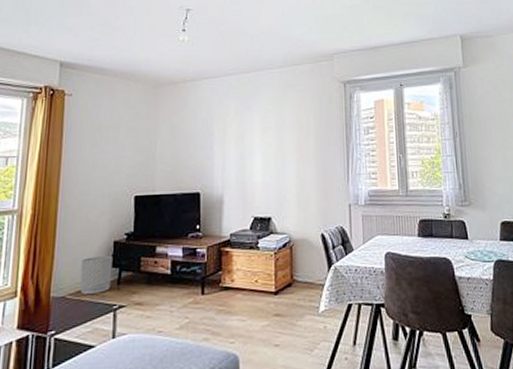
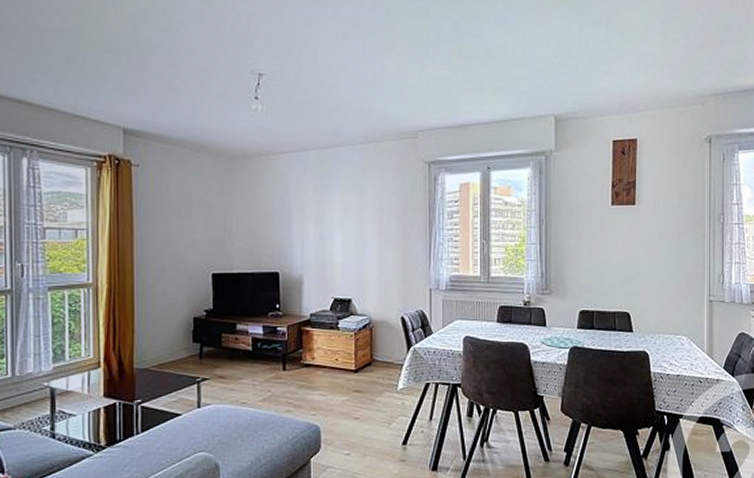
waste bin: present [80,255,113,294] -> none [162,330,194,367]

